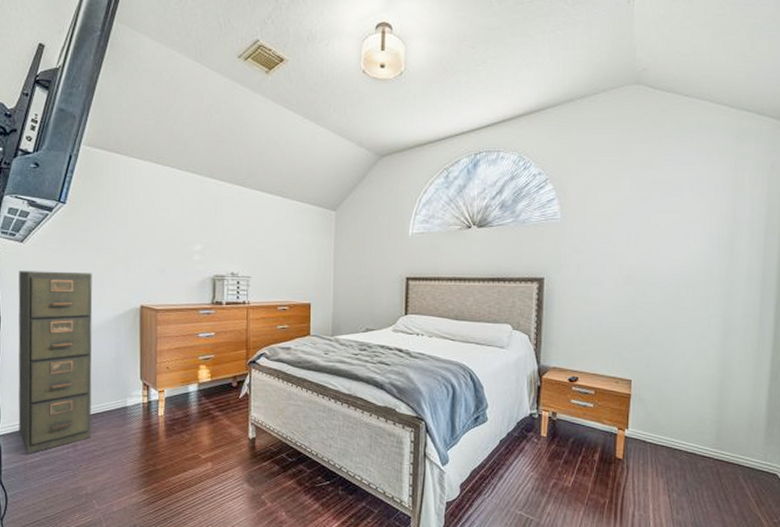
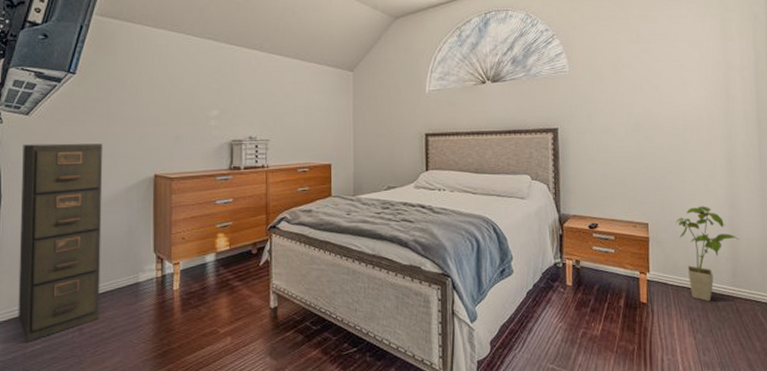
house plant: none [660,365,727,461] -> present [675,206,739,301]

